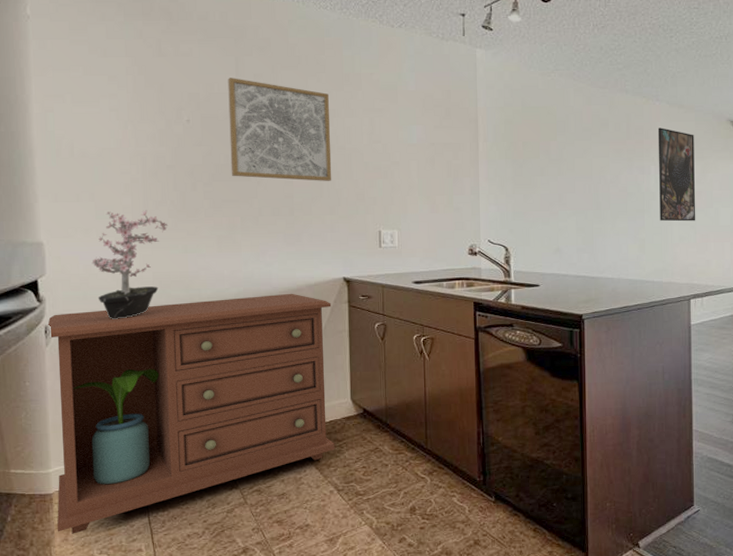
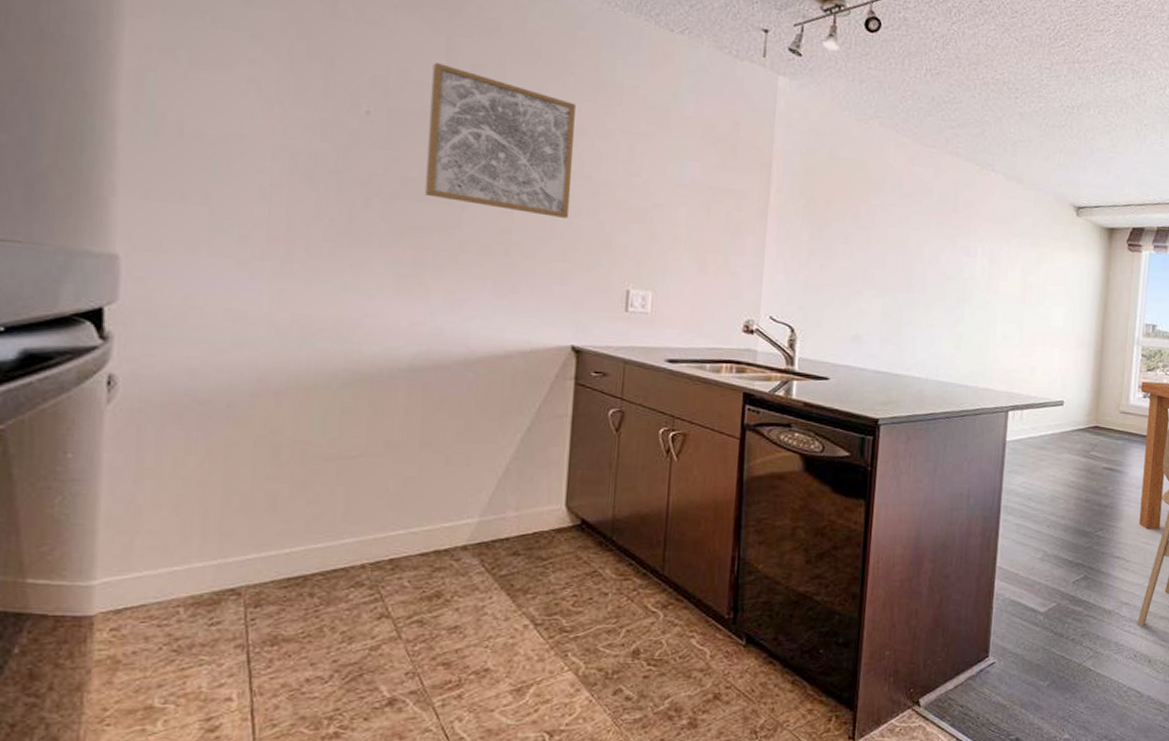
dresser: present [47,293,335,534] -> none [97,359,551,675]
potted plant: present [91,210,169,319] -> none [195,222,322,375]
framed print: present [657,128,696,222] -> none [982,203,1031,319]

